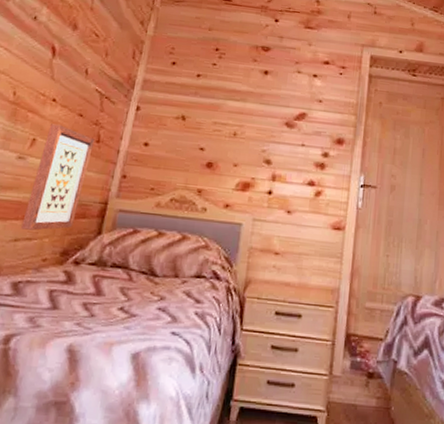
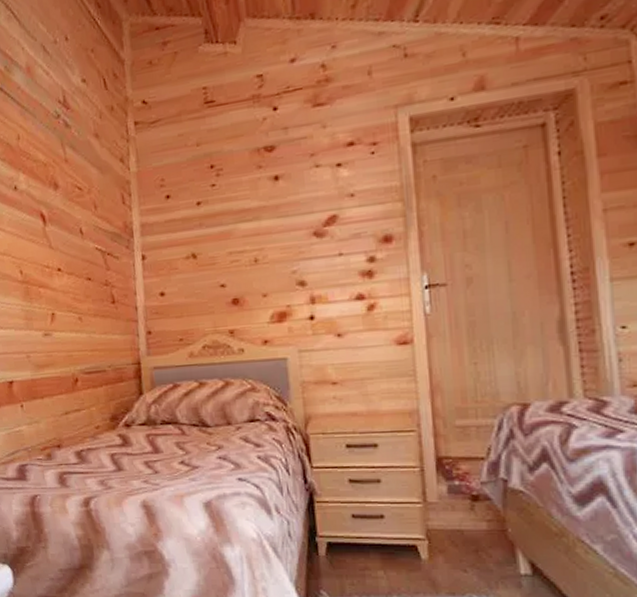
wall art: present [21,124,94,231] -> none [63,293,114,402]

